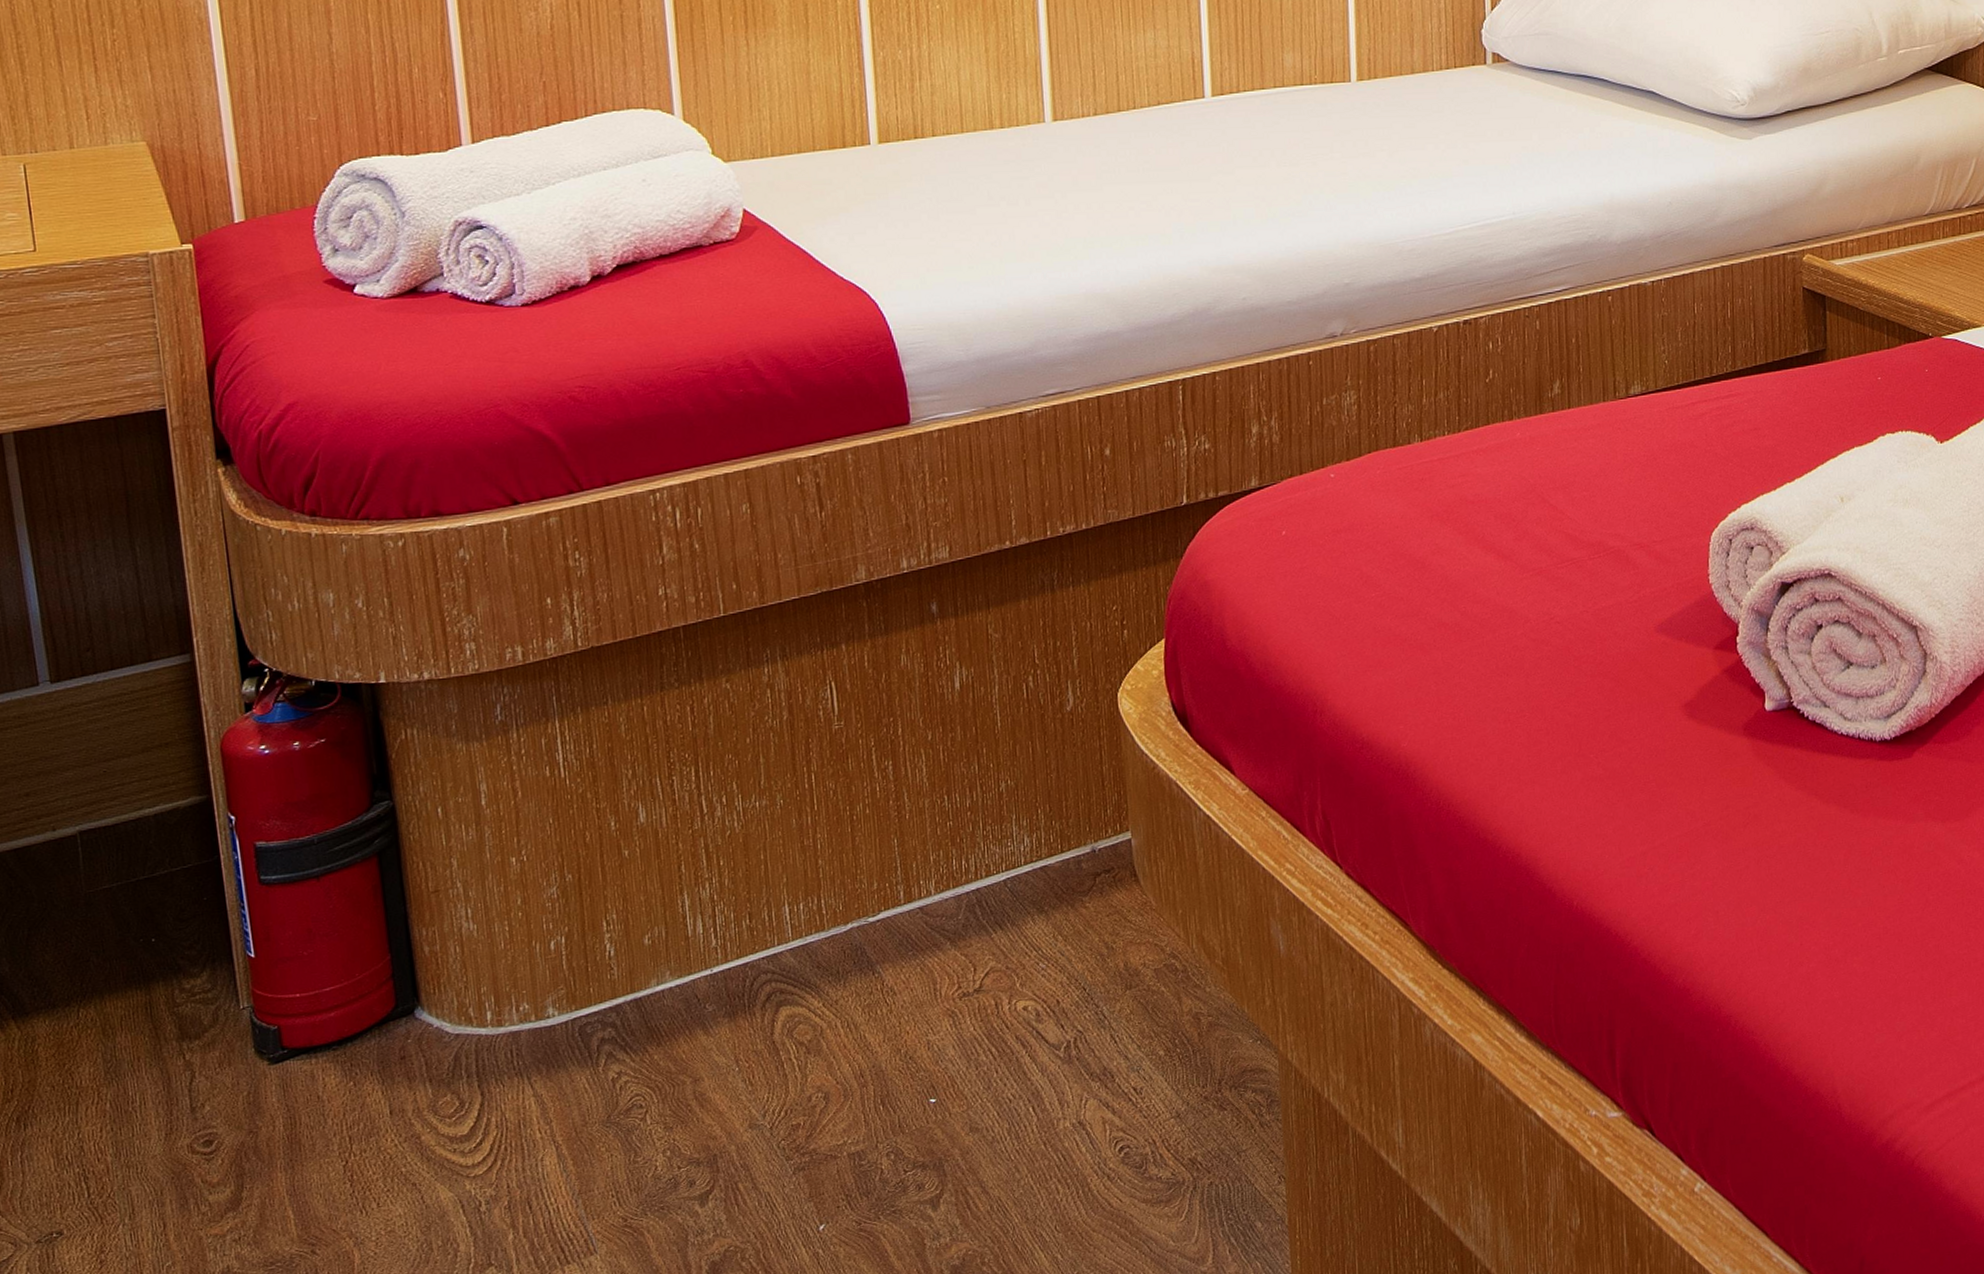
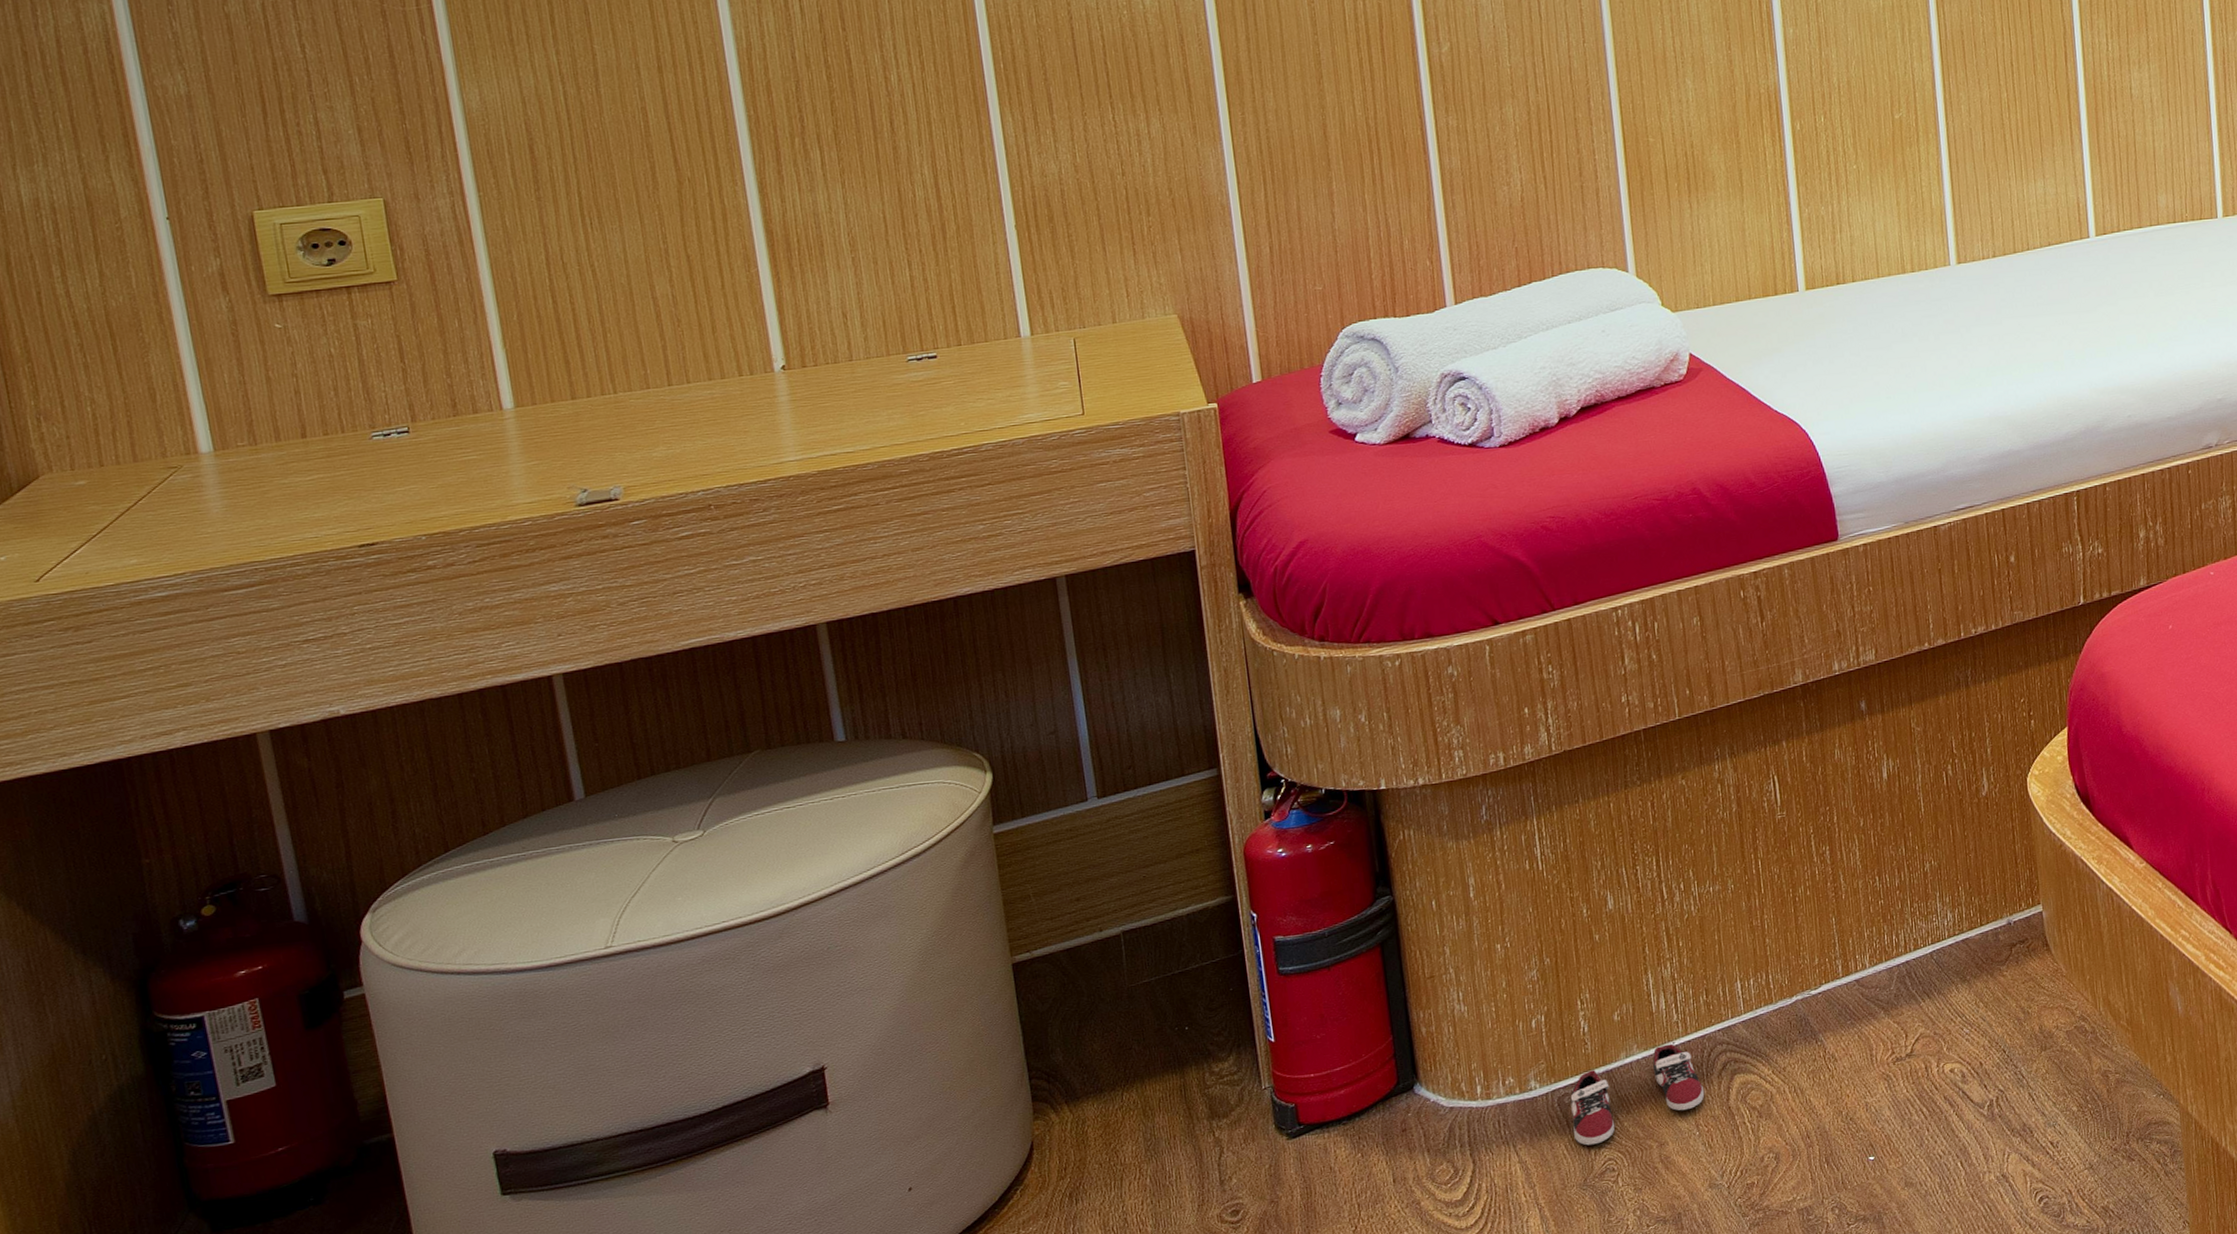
sneaker: none [593,971,746,1080] -> present [1570,1044,1705,1146]

